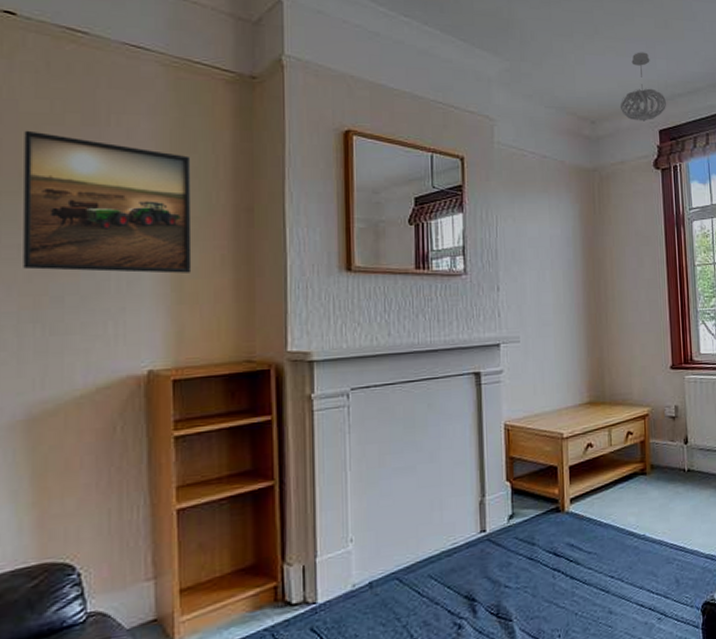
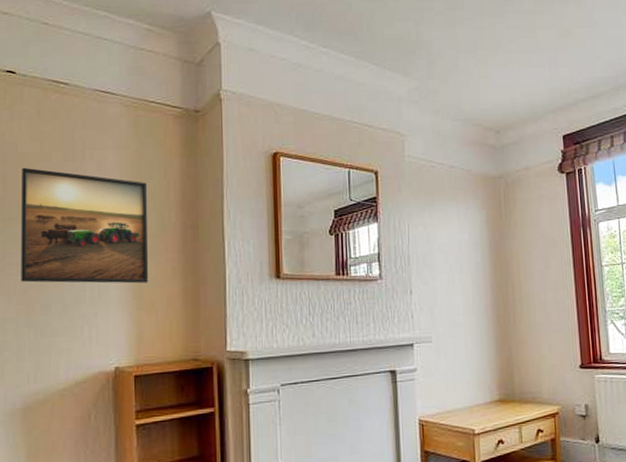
pendant light: present [620,52,666,122] -> none [523,61,569,128]

